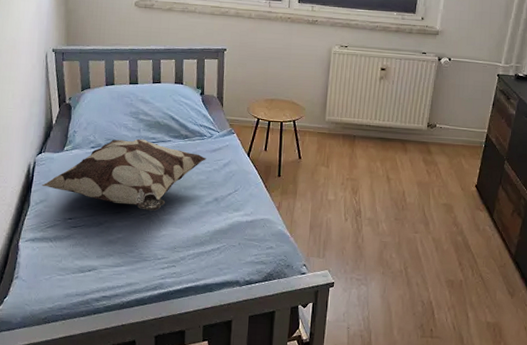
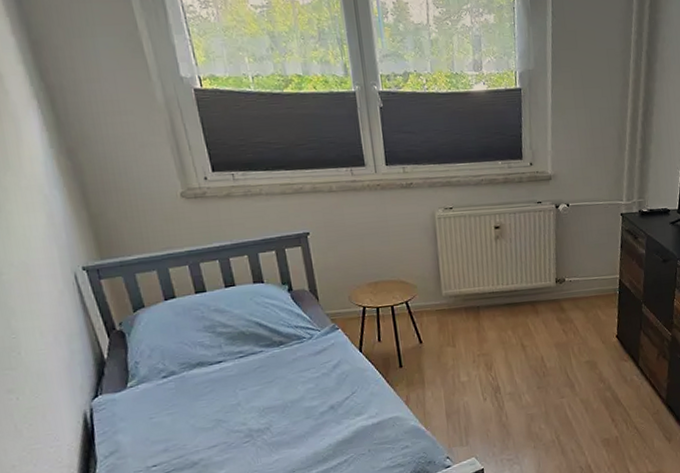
decorative pillow: present [42,139,206,211] -> none [107,355,311,437]

